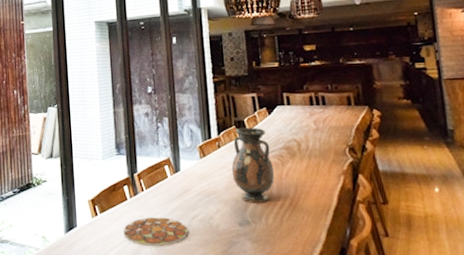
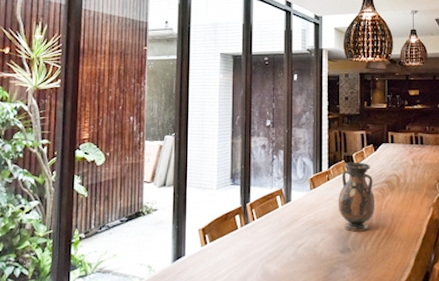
plate: present [123,217,188,247] -> none [231,246,294,274]

